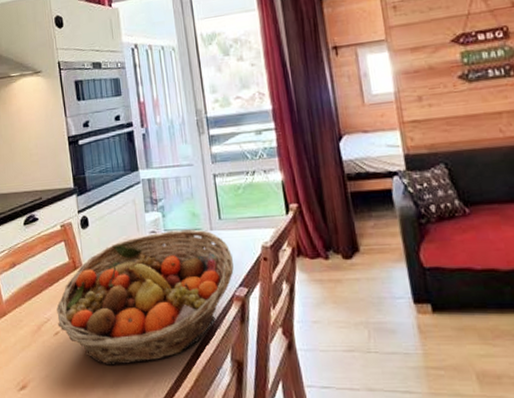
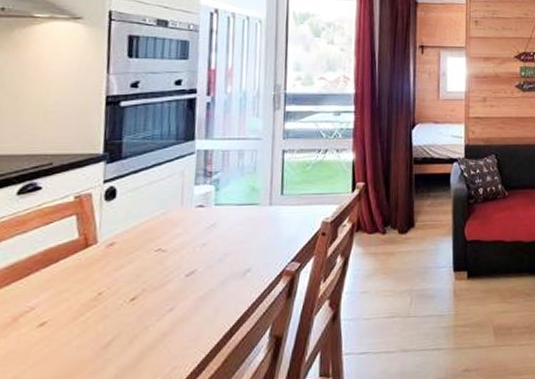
fruit basket: present [56,229,234,365] -> none [46,204,289,356]

